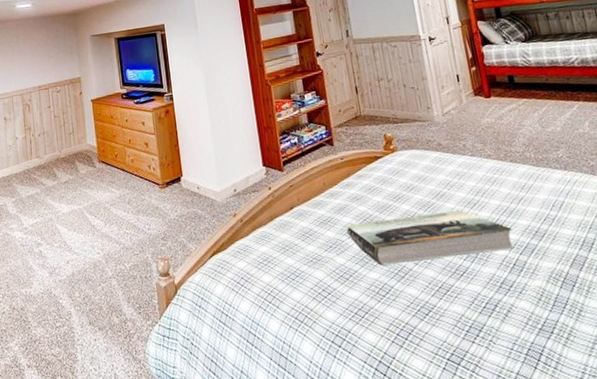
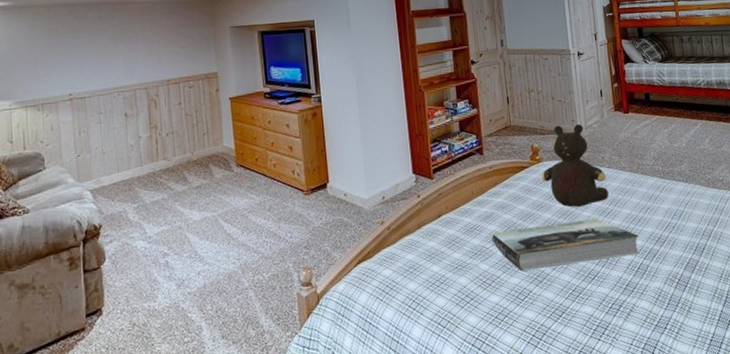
teddy bear: none [396,110,475,199] -> present [541,123,610,207]

